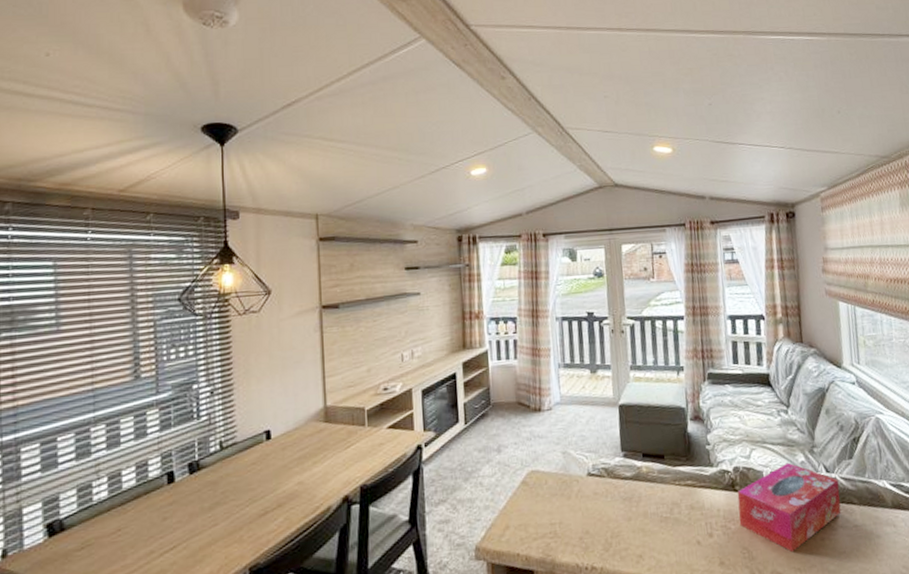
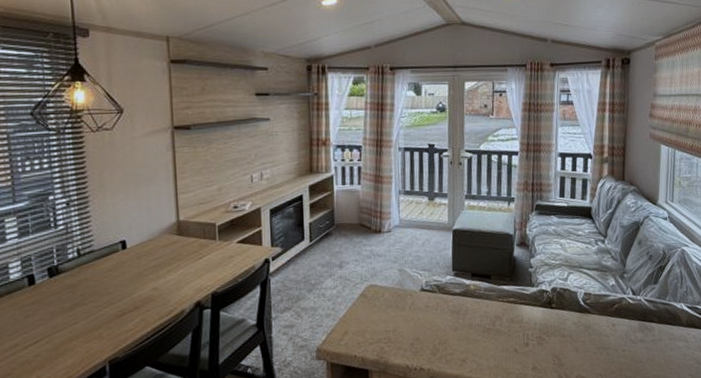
tissue box: present [737,462,841,553] -> none [552,285,643,361]

